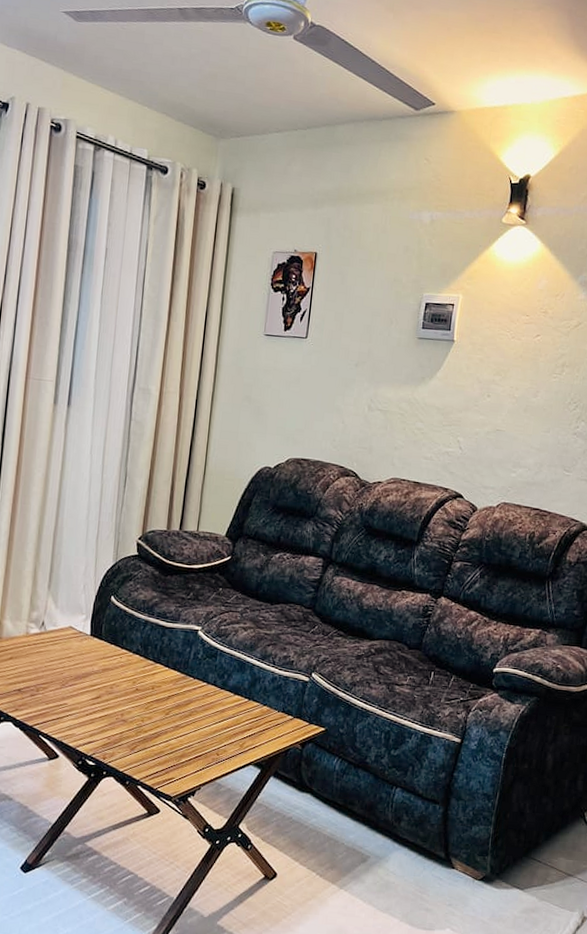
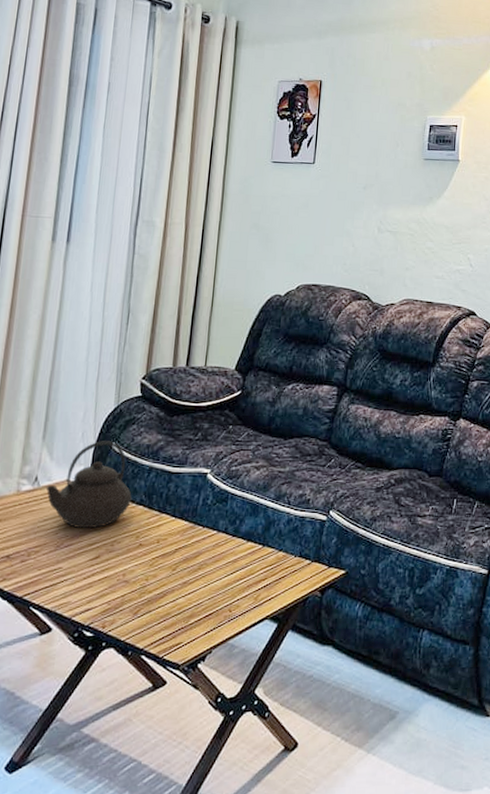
teapot: none [51,593,129,672] -> present [46,441,132,529]

